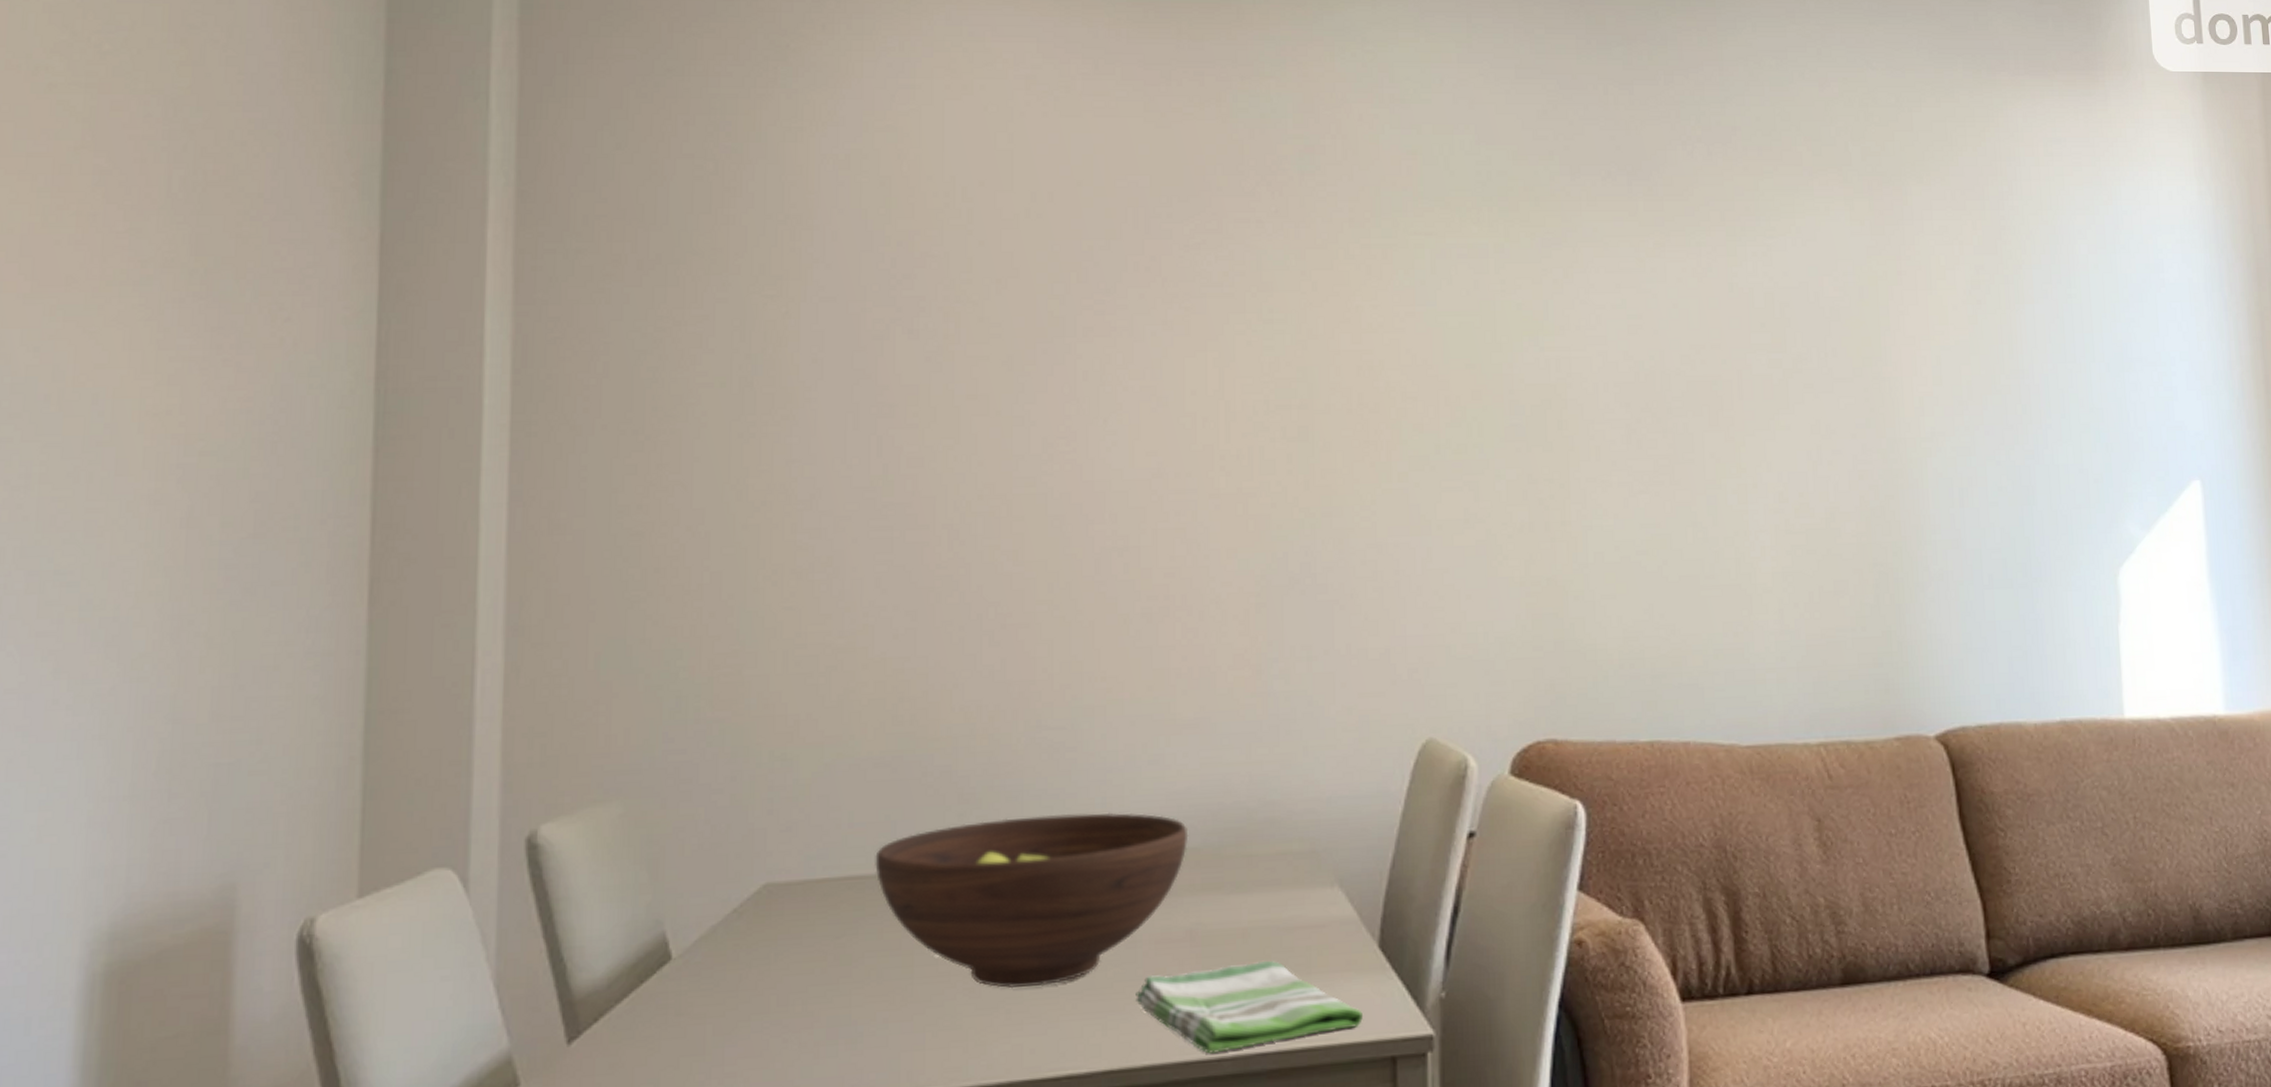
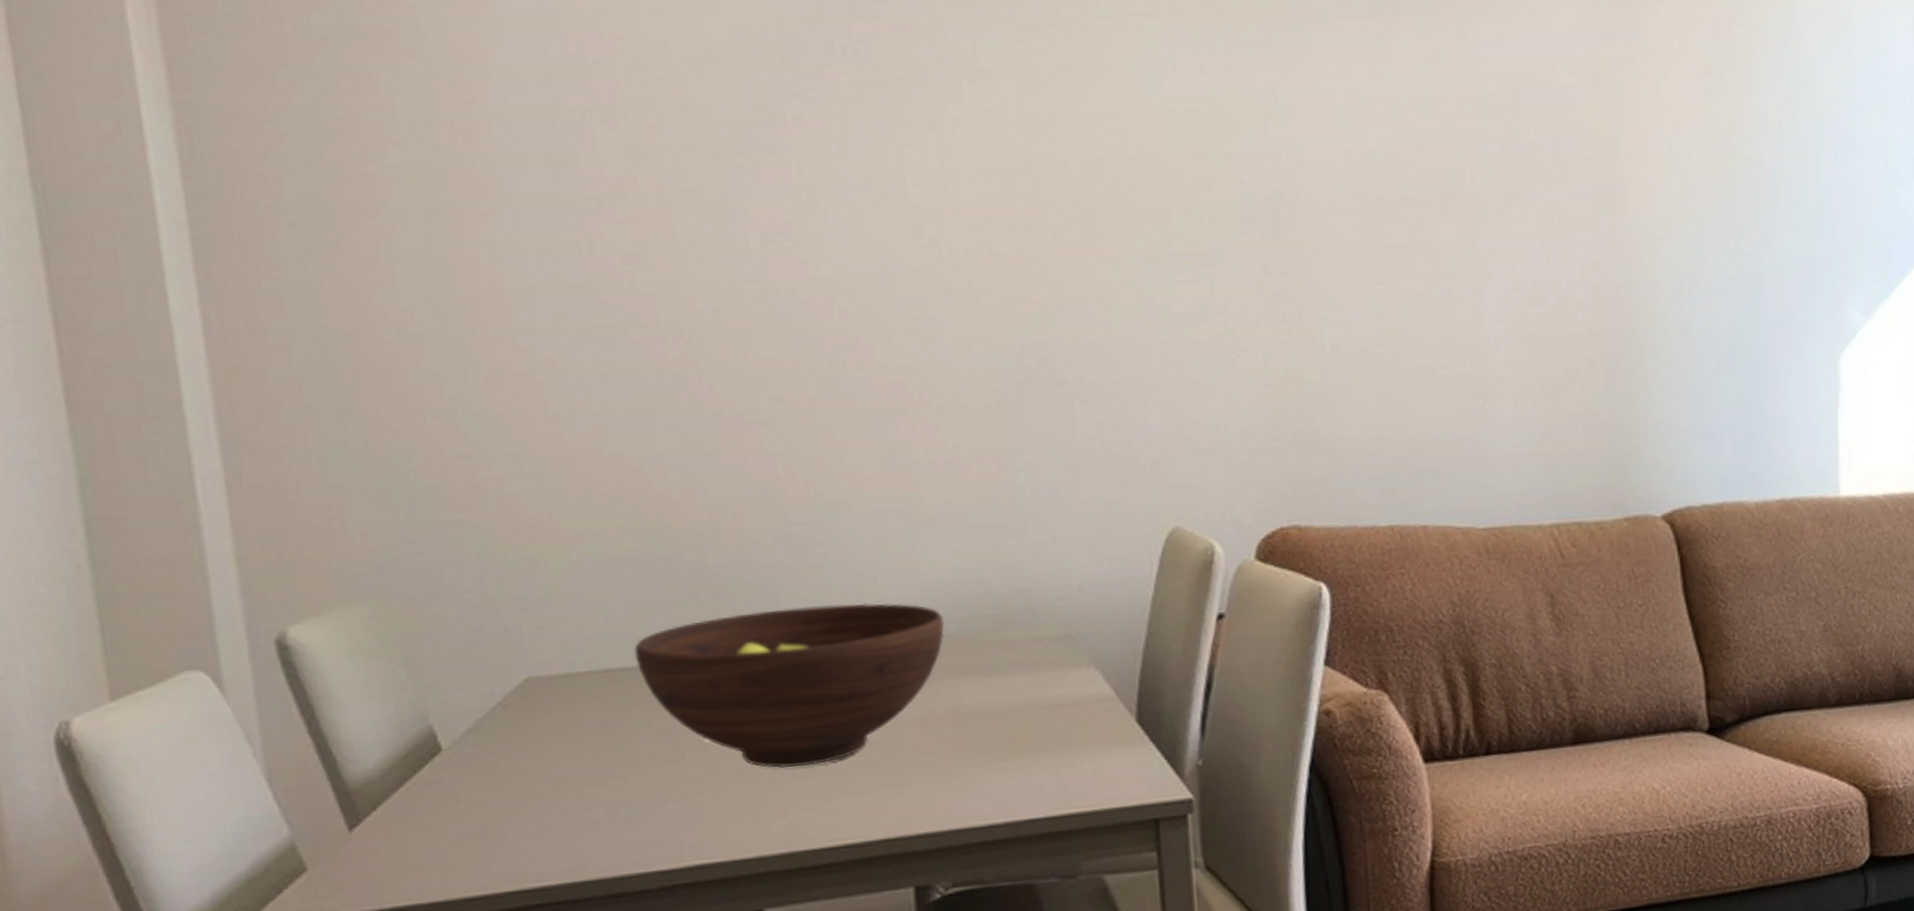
dish towel: present [1136,960,1364,1054] -> none [905,736,1126,822]

